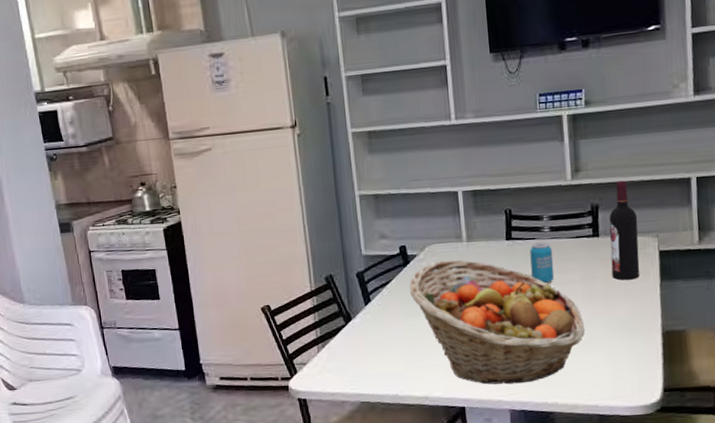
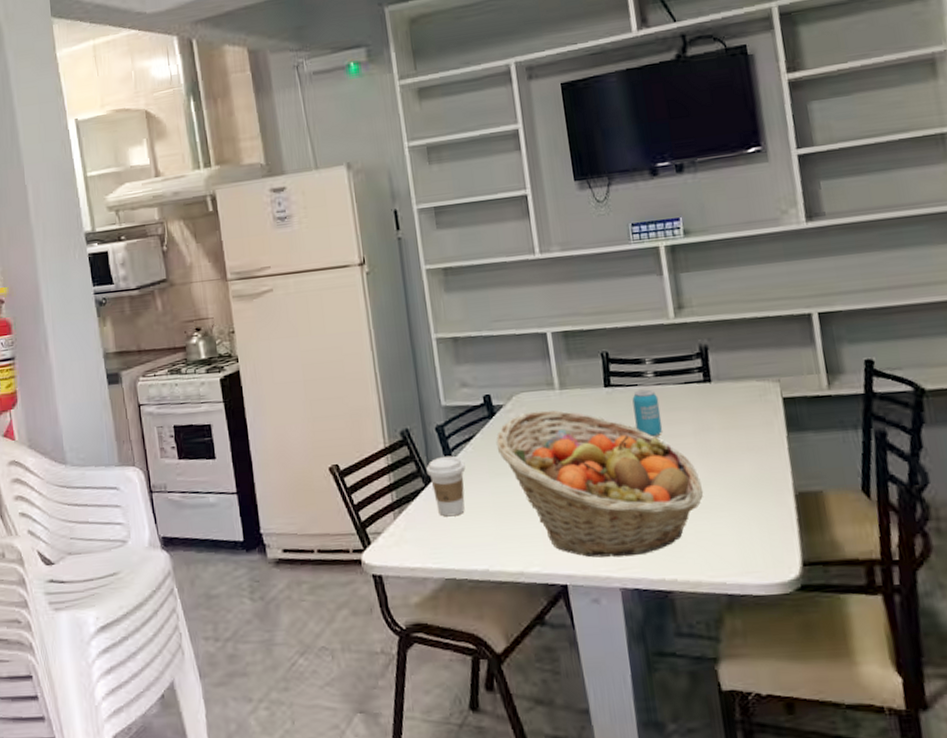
coffee cup: none [347,298,382,350] -> present [426,455,466,517]
wine bottle: present [609,180,640,280] -> none [721,317,762,433]

